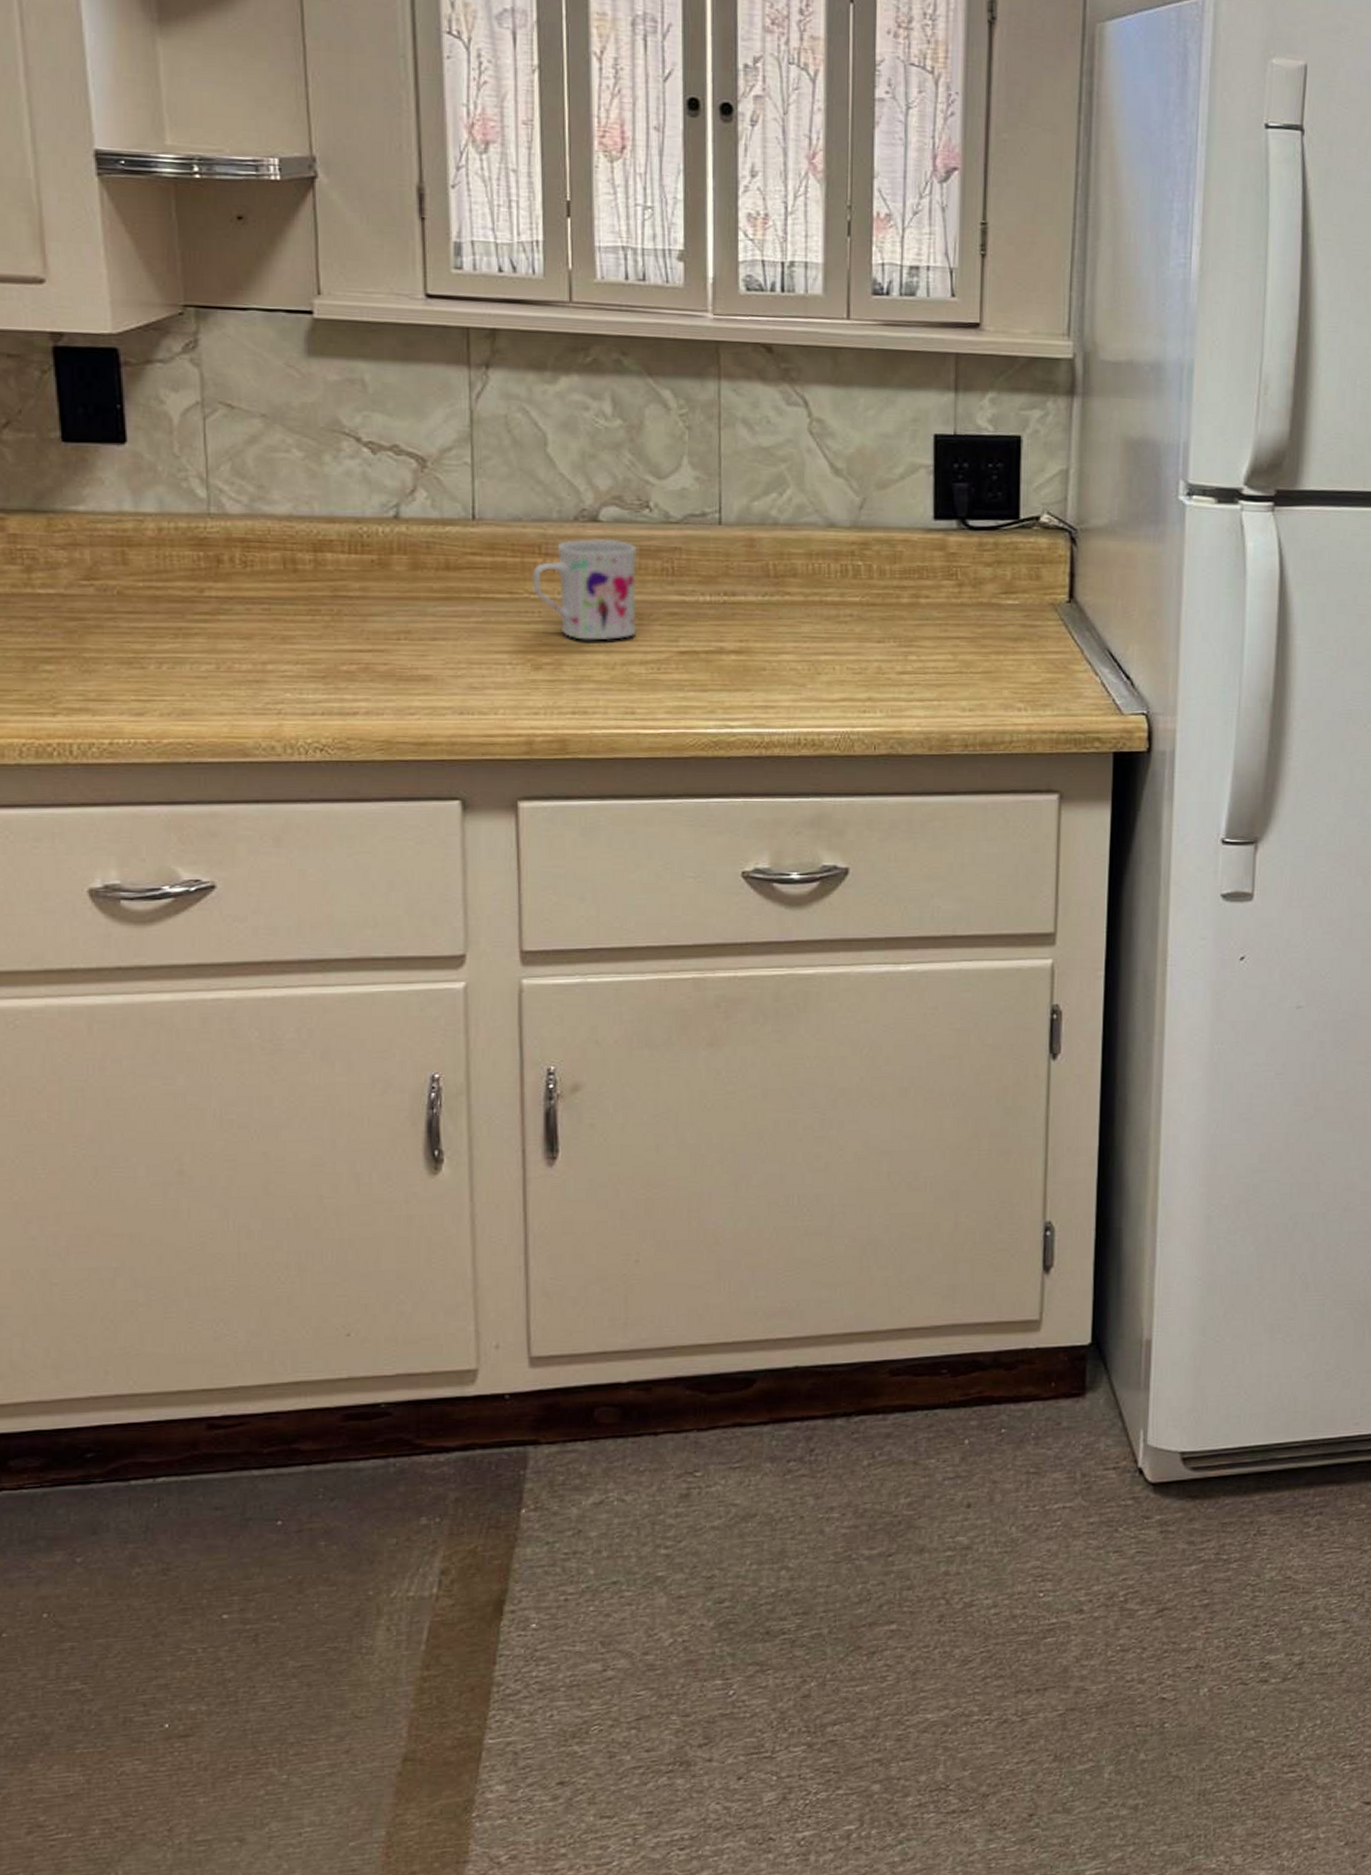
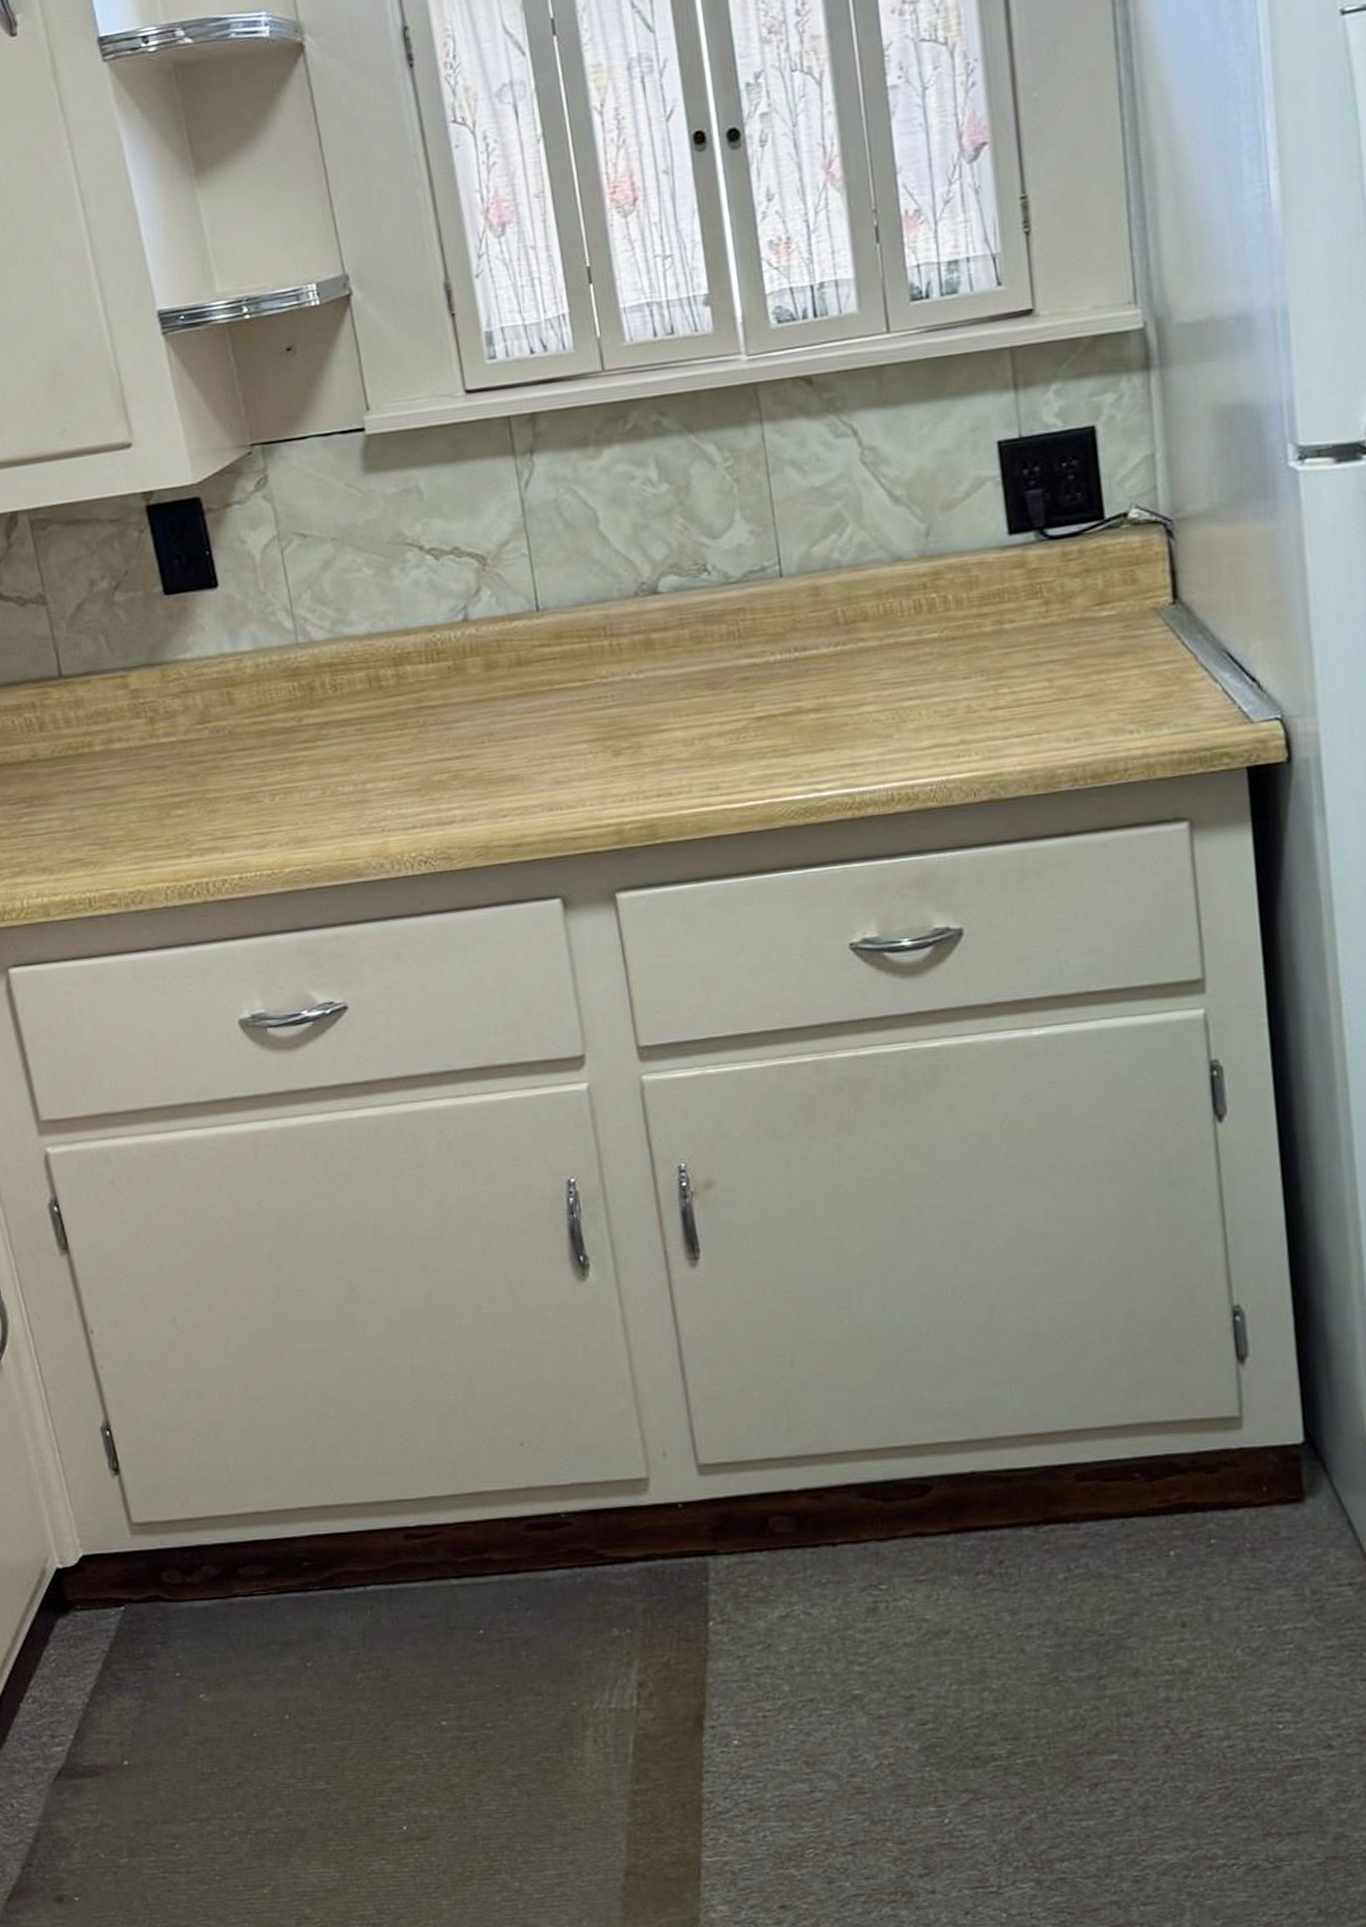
mug: present [532,538,638,641] -> none [600,608,711,719]

